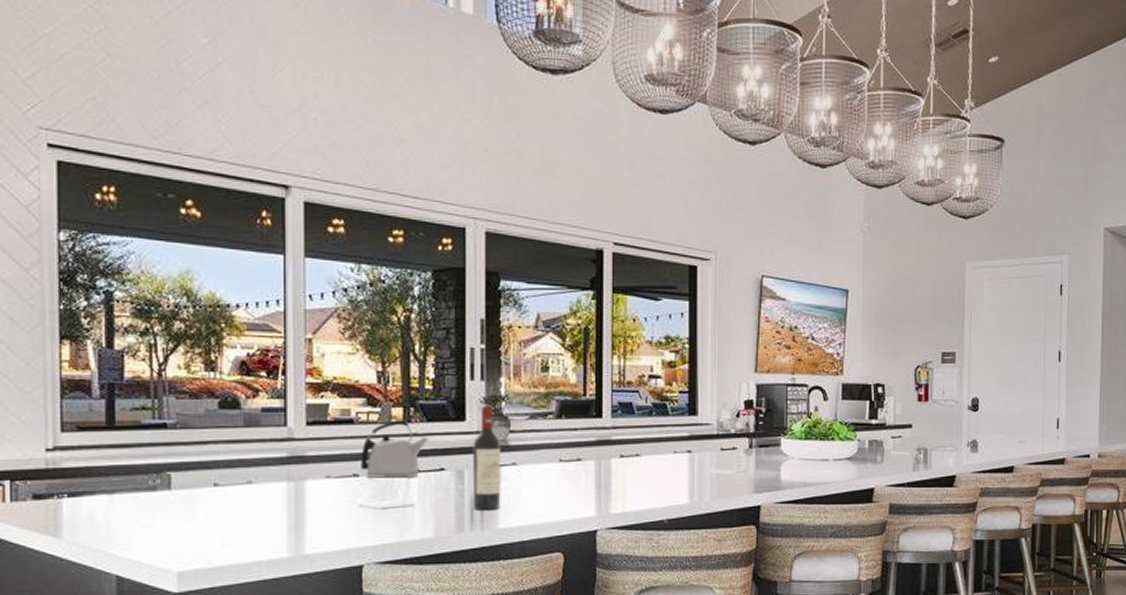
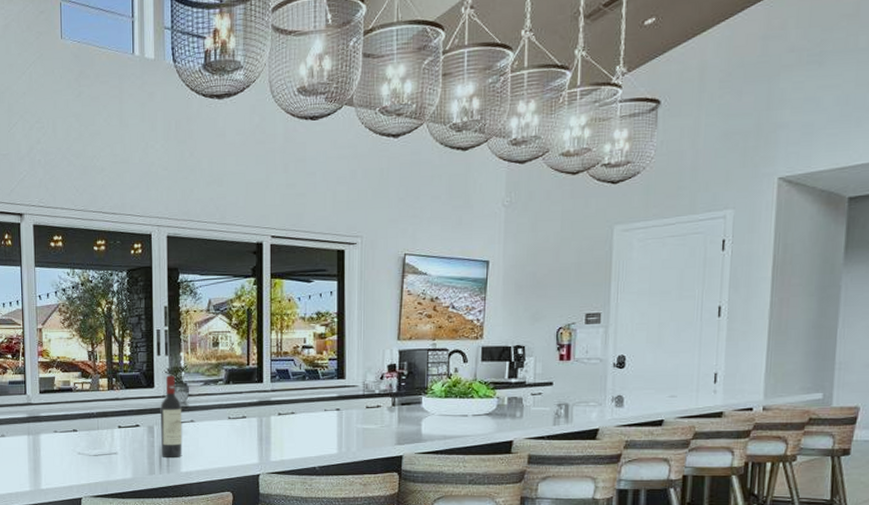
kettle: present [361,420,428,478] -> none [78,388,127,433]

